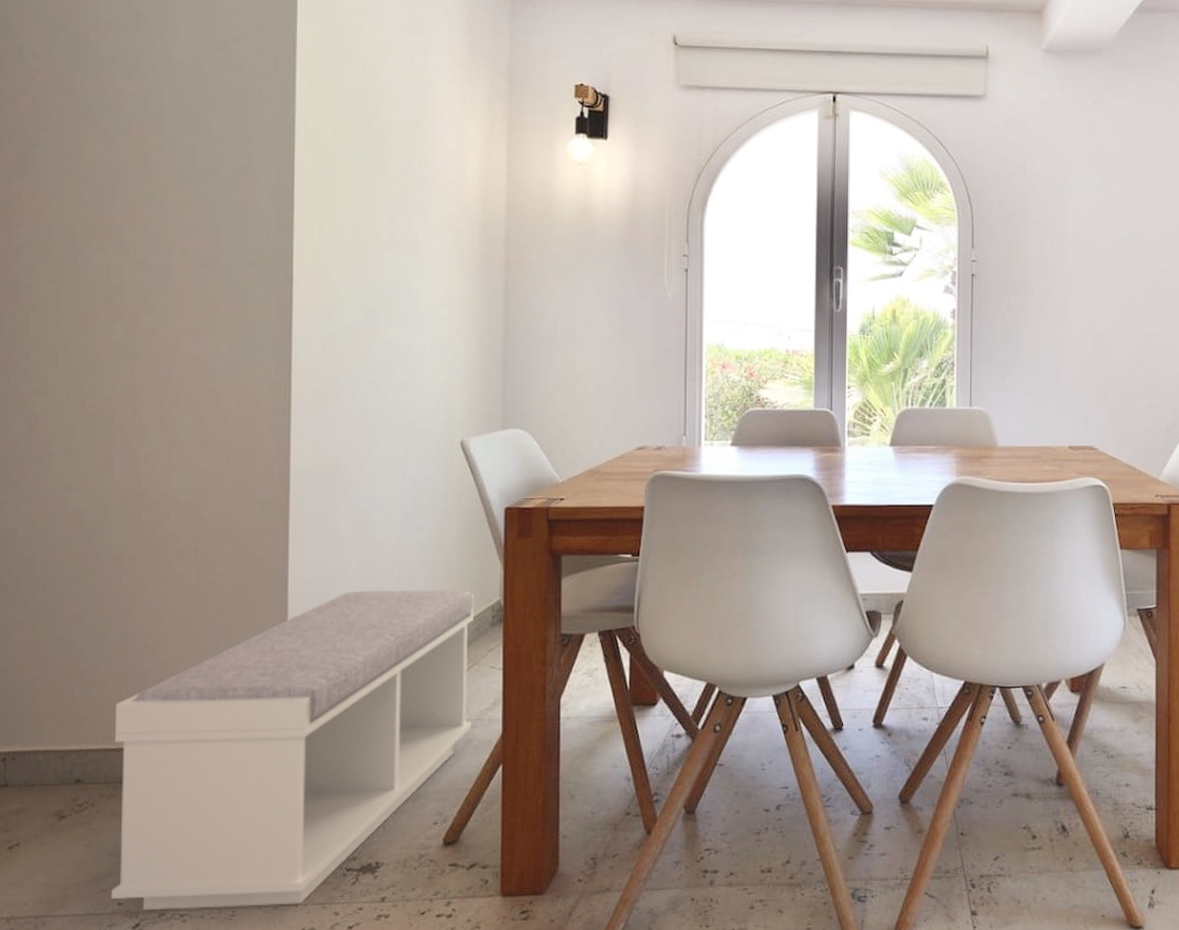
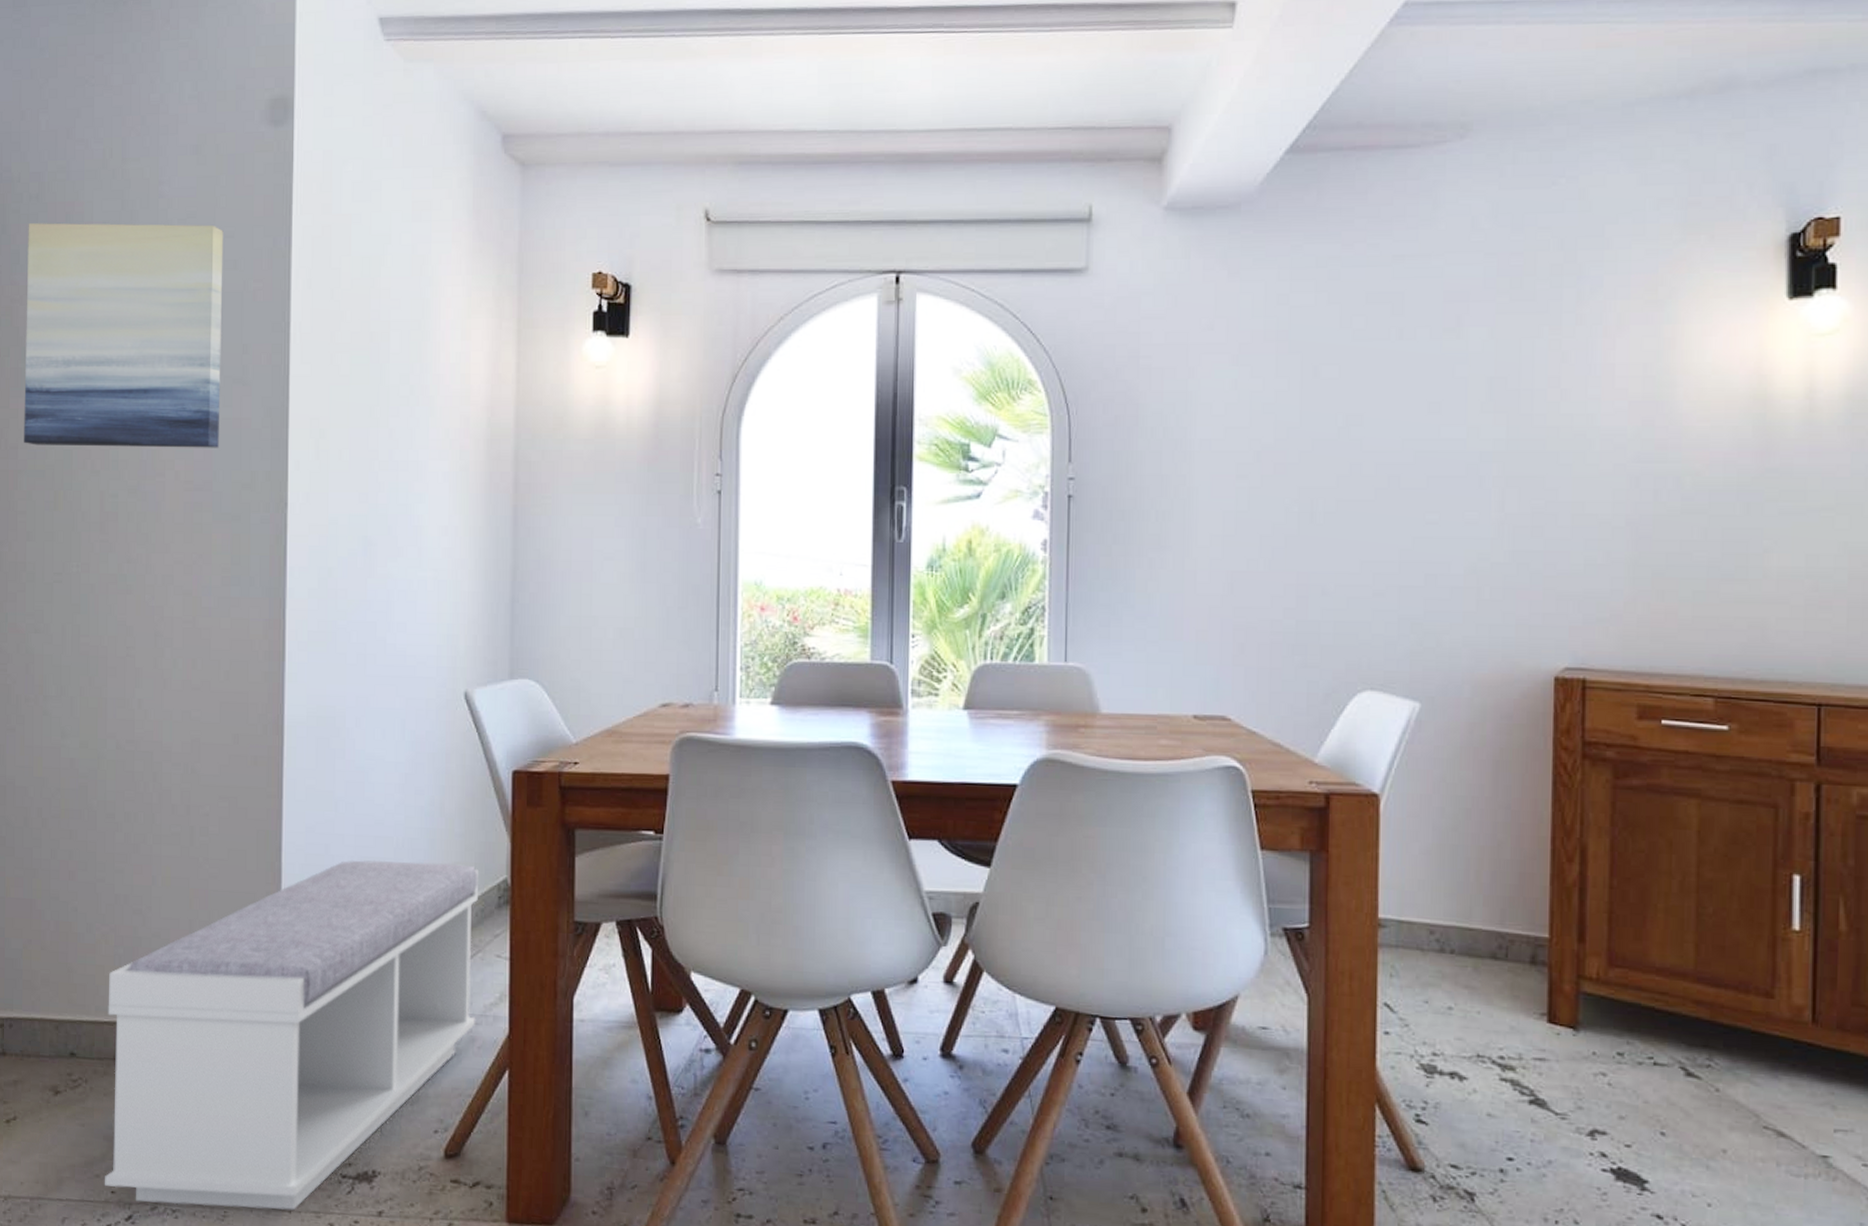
wall art: none [27,20,230,228] -> present [24,223,224,448]

